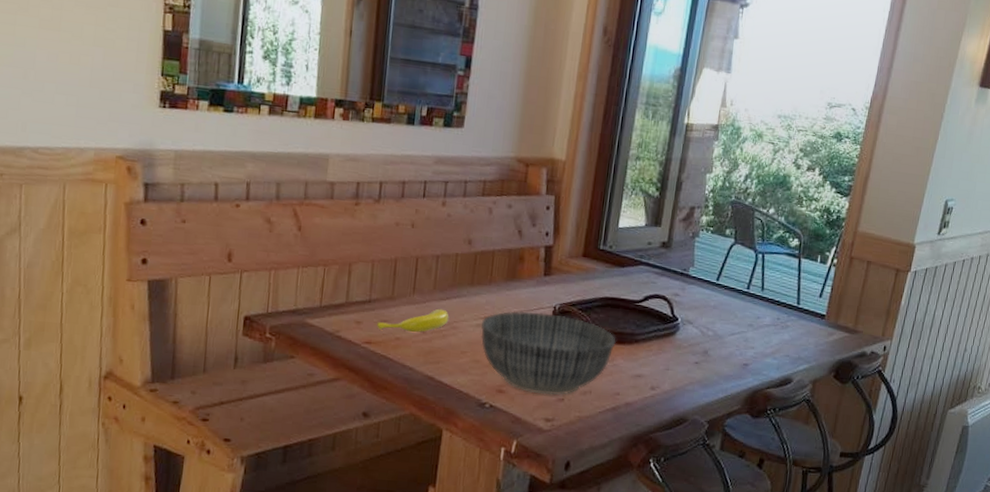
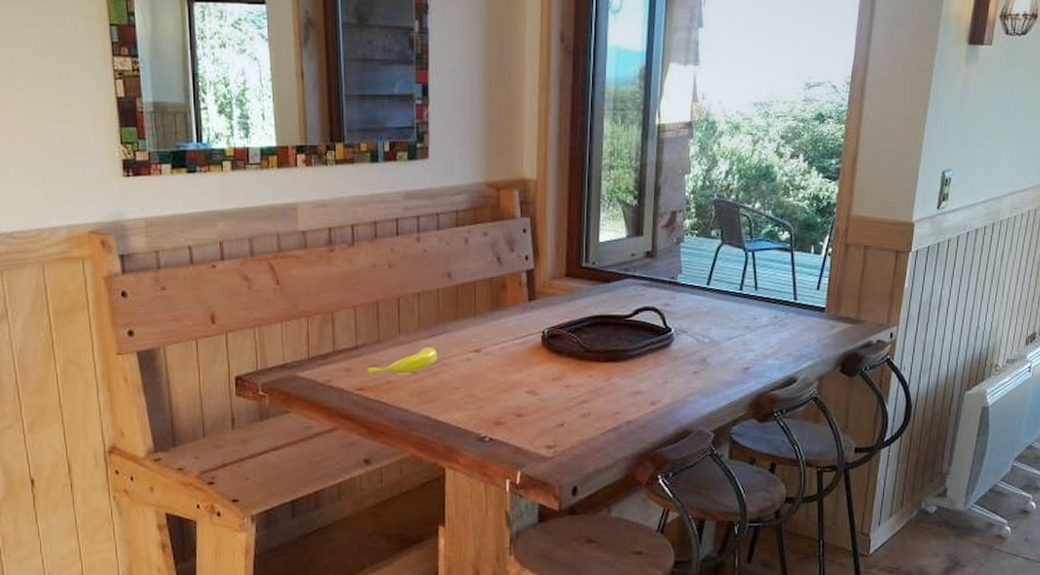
bowl: present [481,311,616,395] -> none [471,339,610,422]

